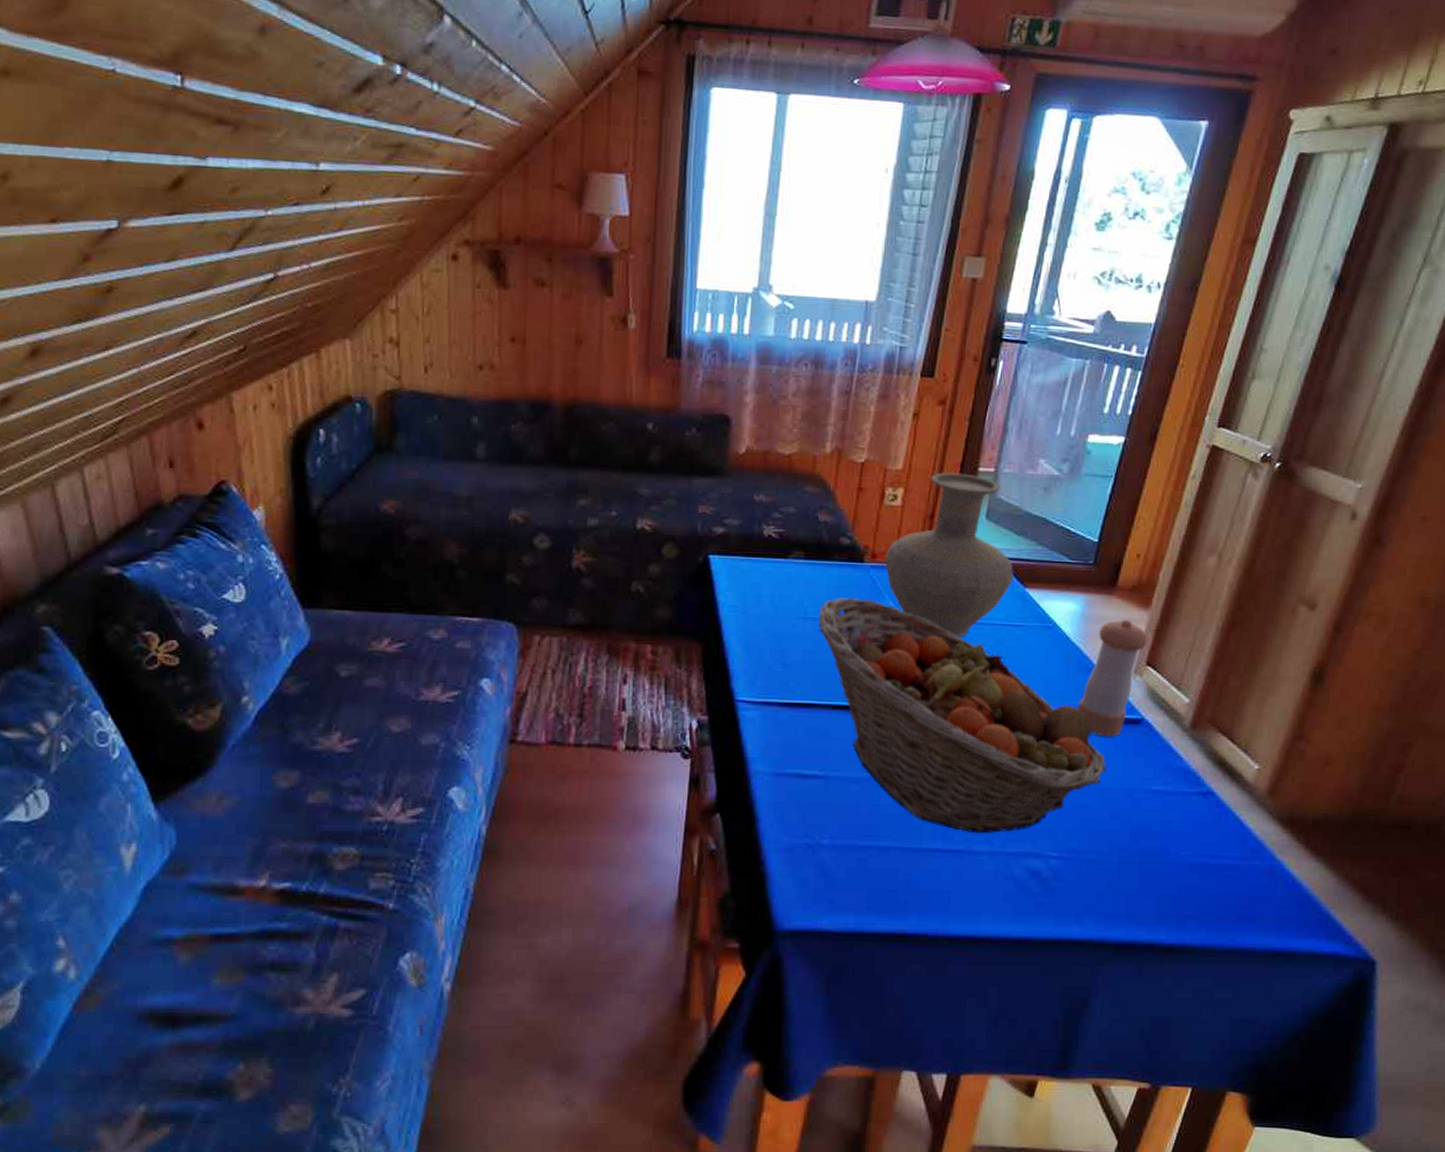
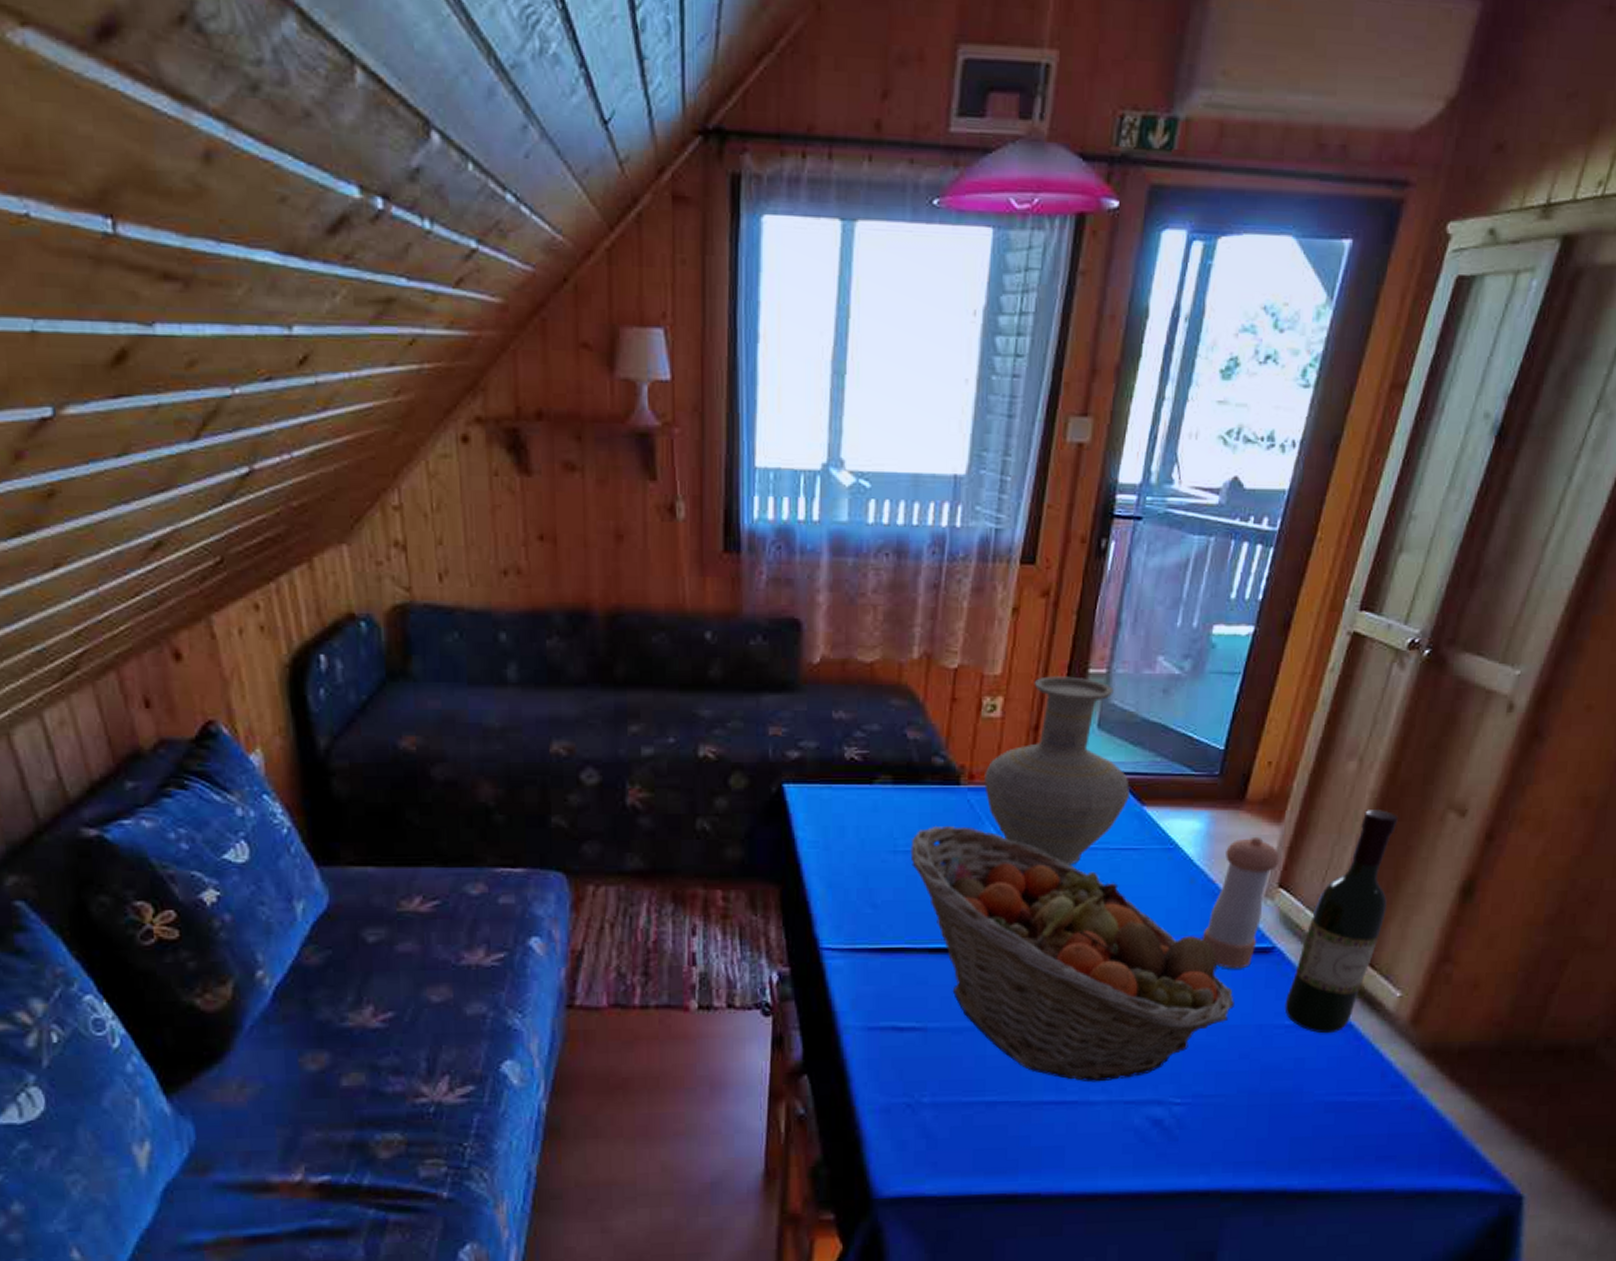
wine bottle: none [1152,600,1254,800] -> present [1284,810,1398,1034]

